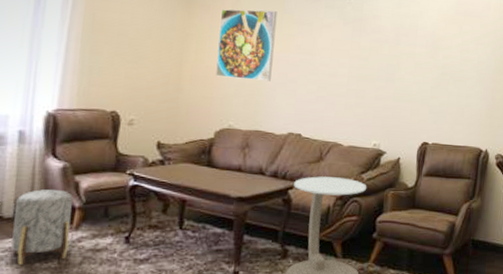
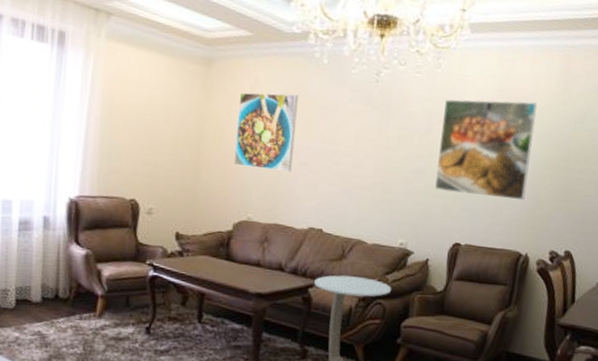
stool: present [11,189,73,266] -> none [40,276,95,350]
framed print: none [404,14,491,103] -> present [435,99,538,201]

